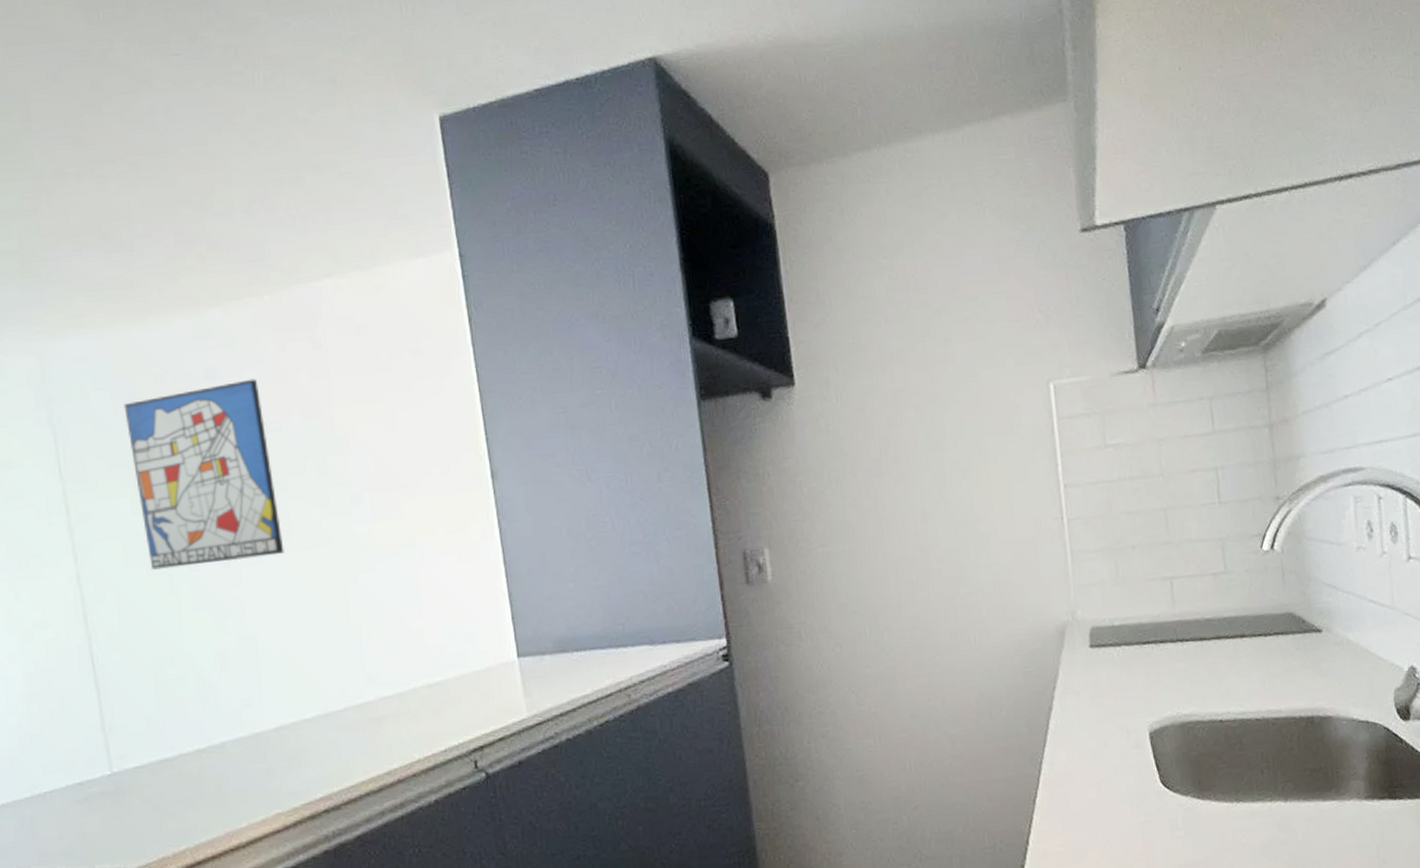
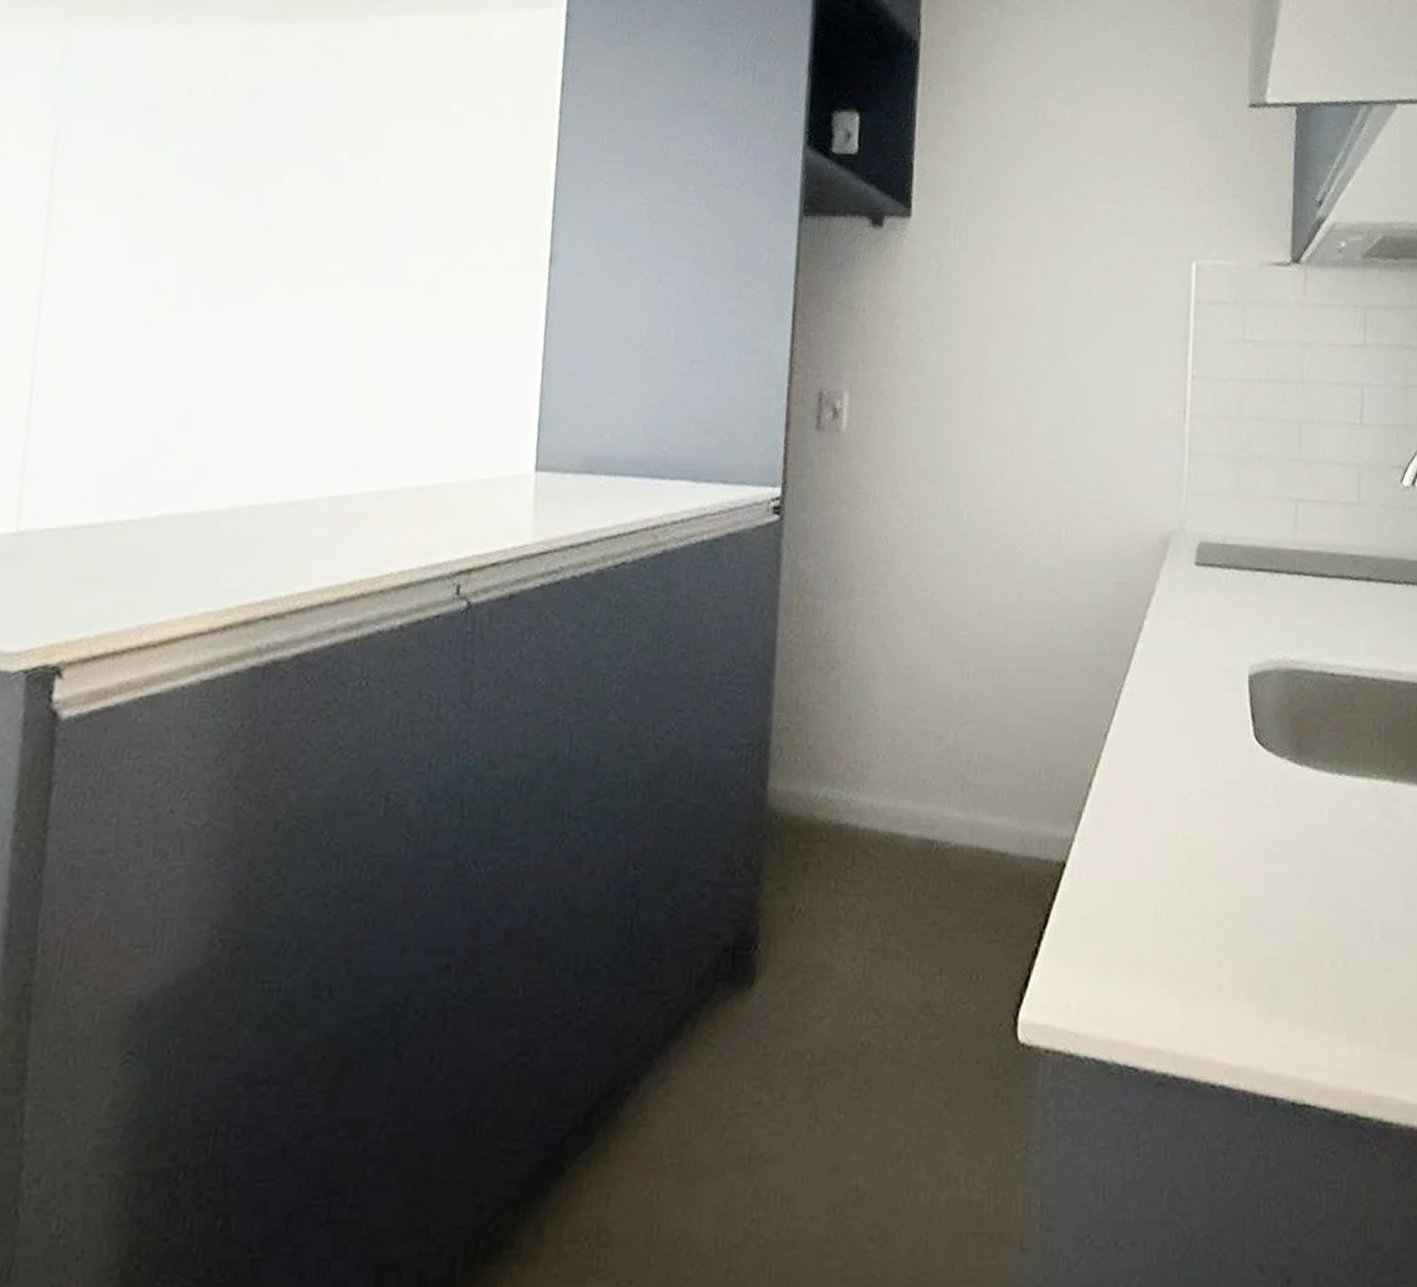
wall art: present [124,379,284,570] -> none [130,107,307,308]

